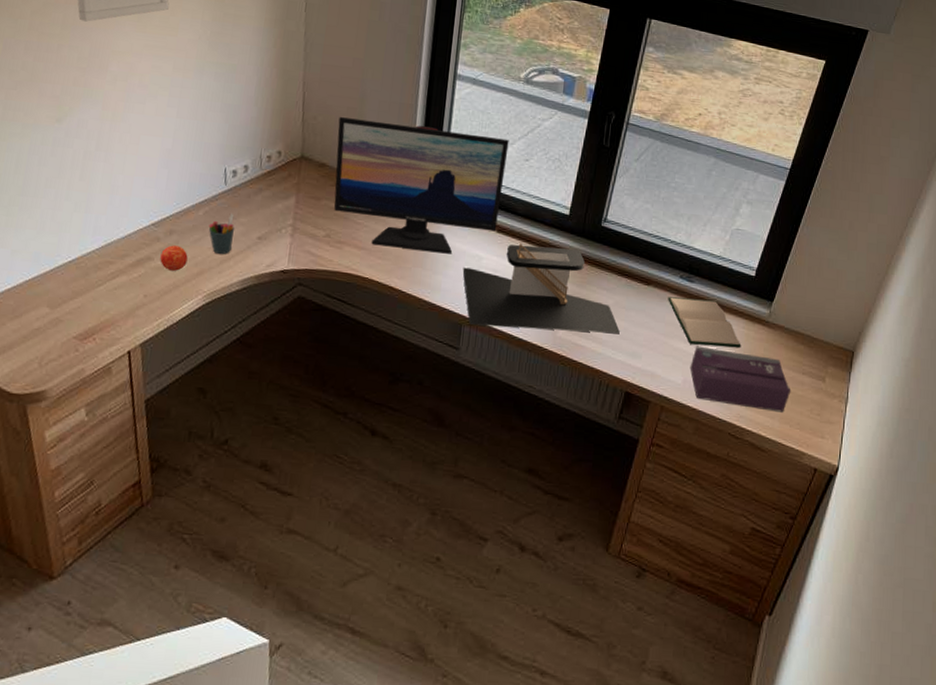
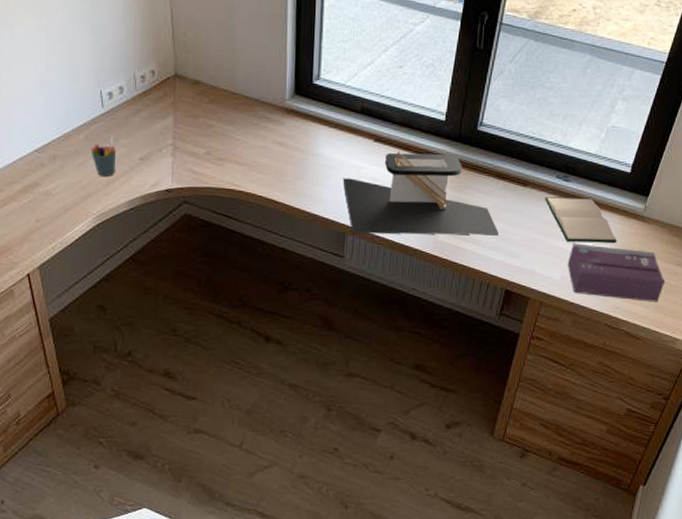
apple: present [160,245,188,271] -> none [47,170,74,195]
computer monitor: present [333,117,509,254] -> none [209,32,382,166]

